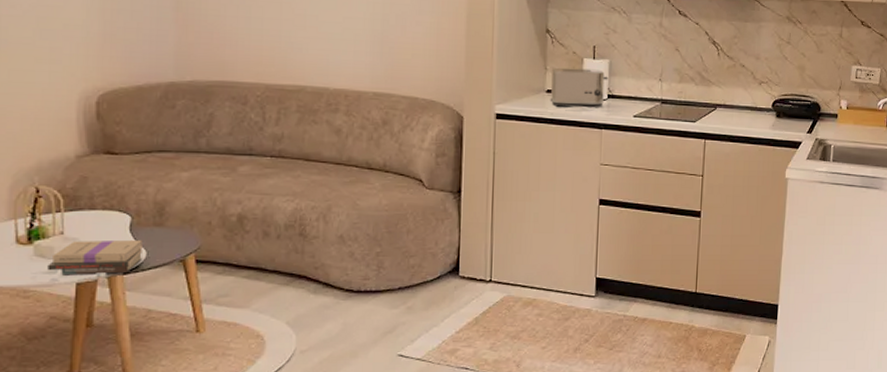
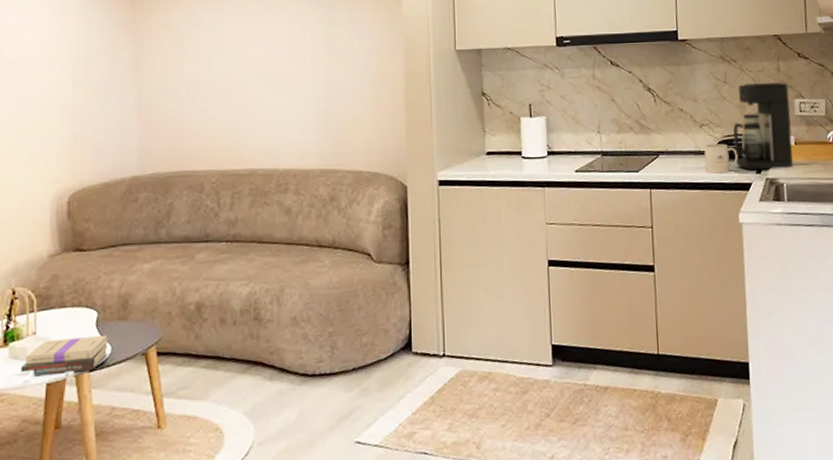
toaster: present [550,67,608,108] -> none [490,127,547,168]
mug: none [759,101,792,130] -> present [704,143,738,174]
coffee maker: none [789,46,848,131] -> present [733,82,793,171]

